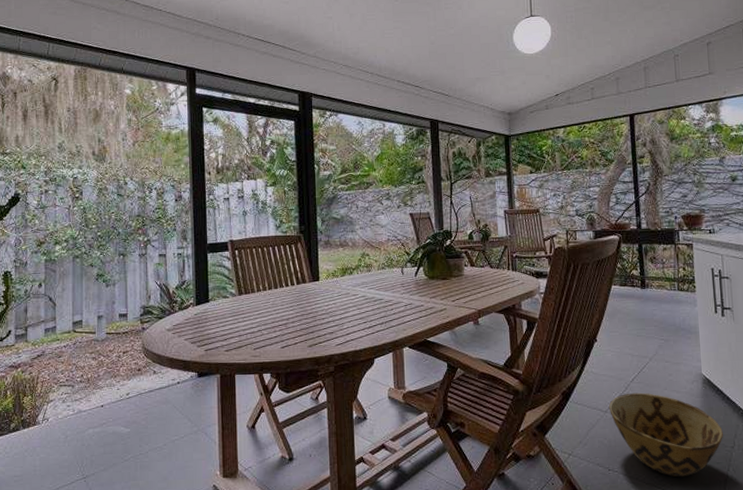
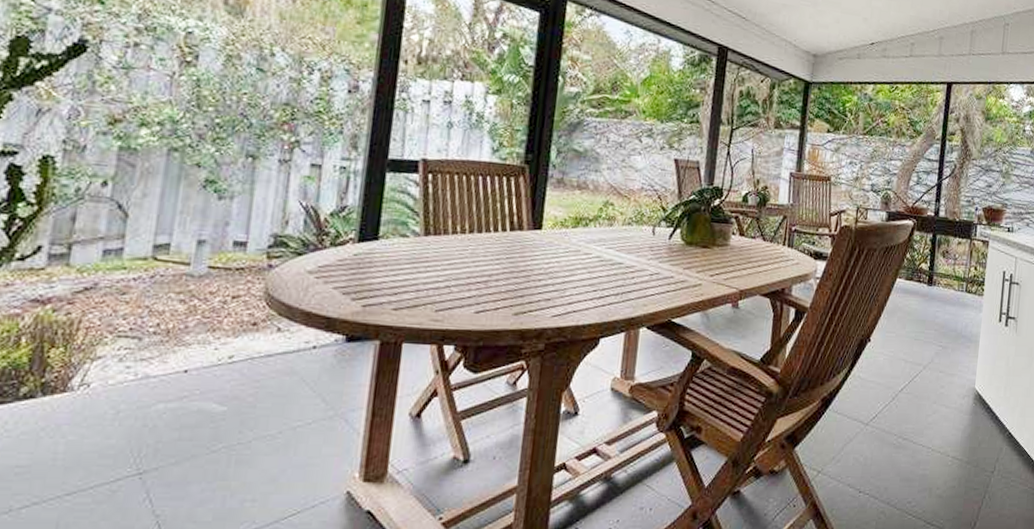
woven basket: present [608,392,723,477] -> none [870,404,986,503]

